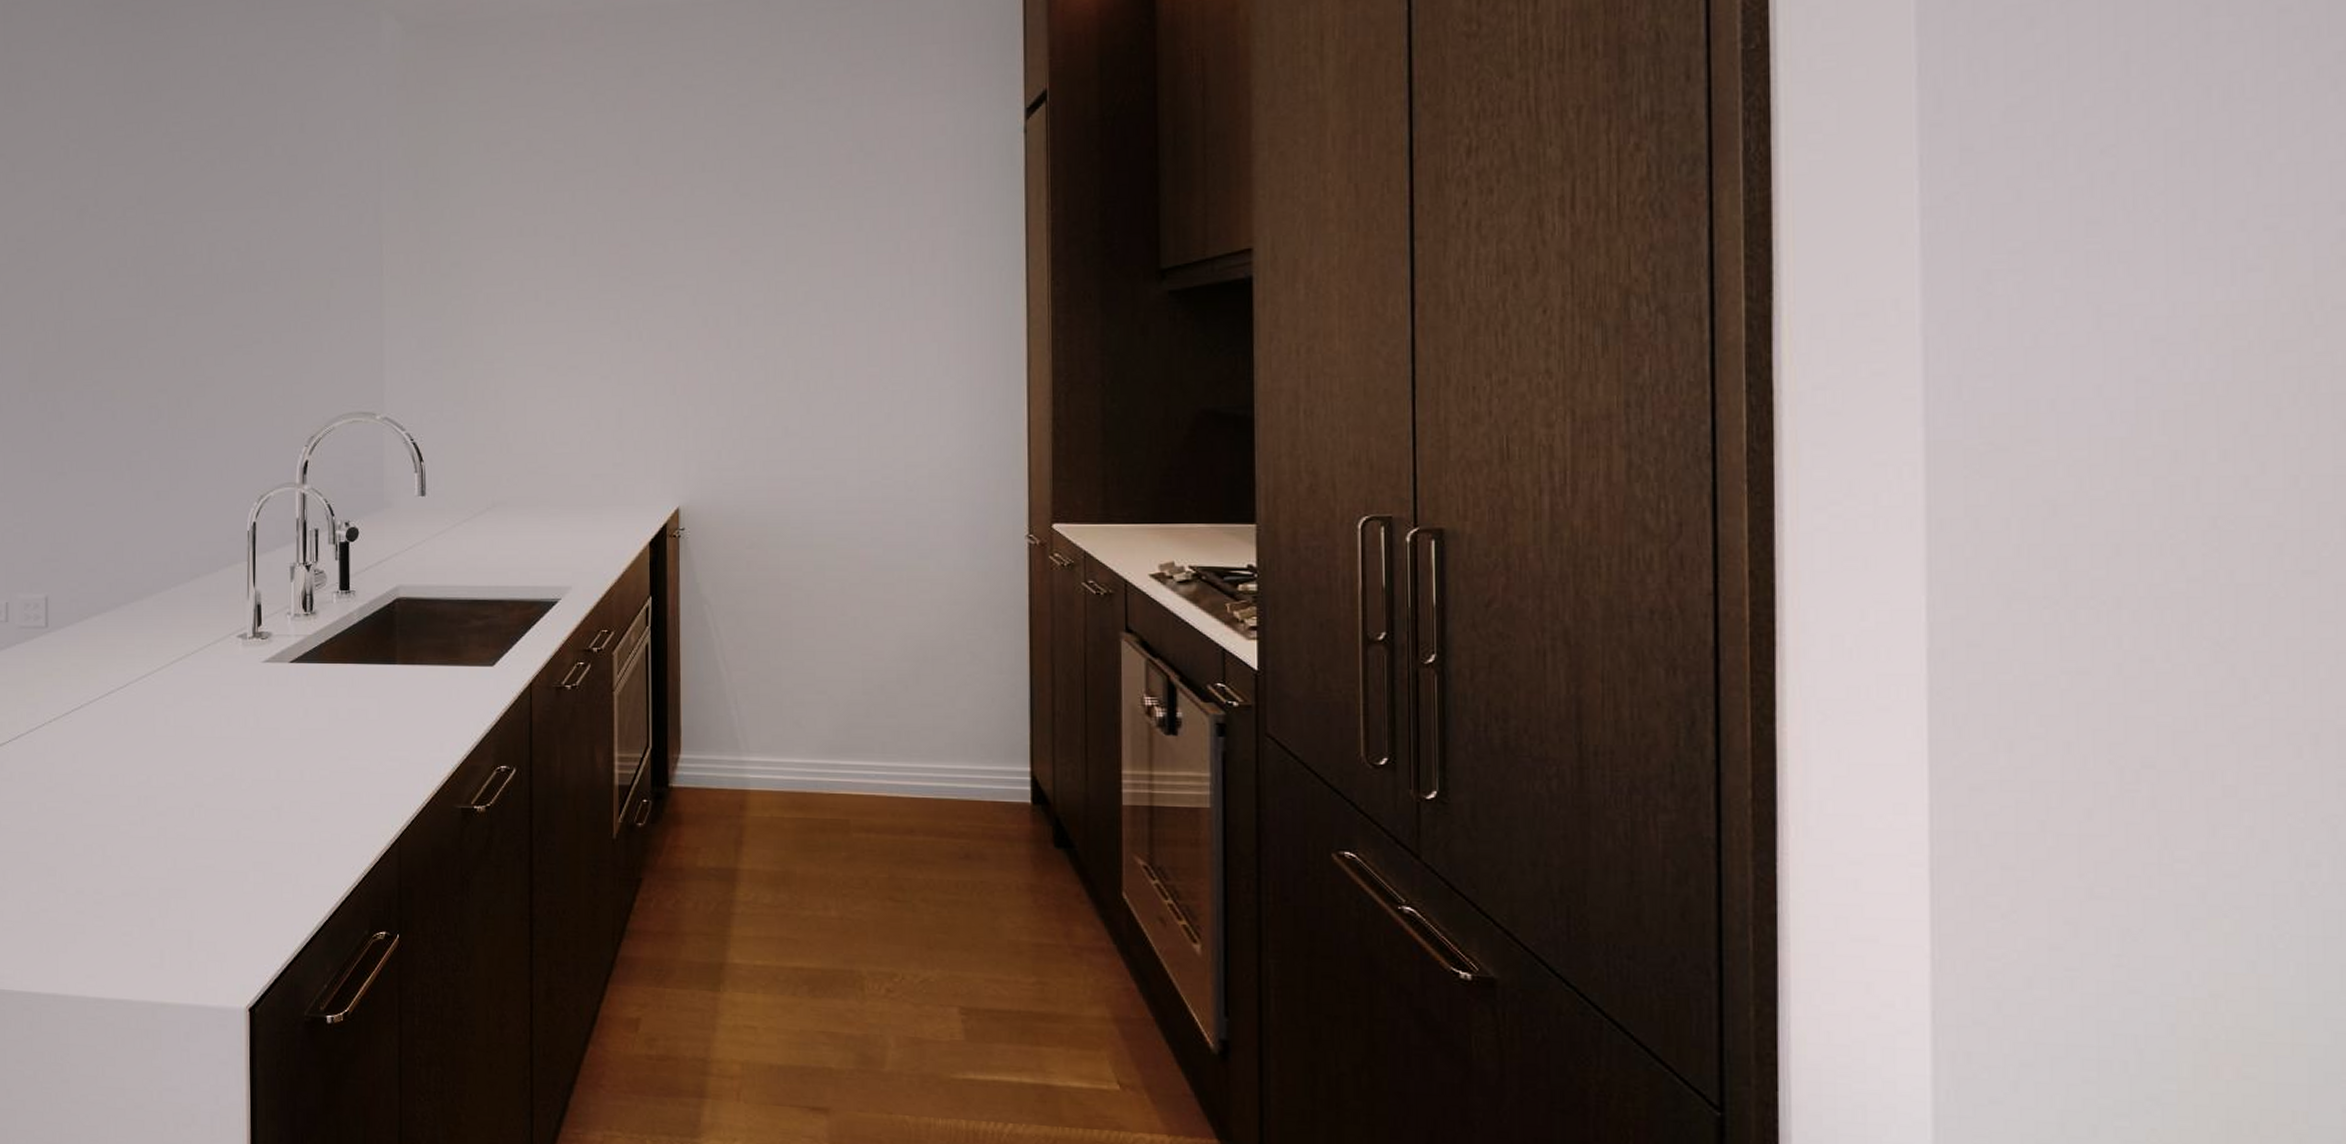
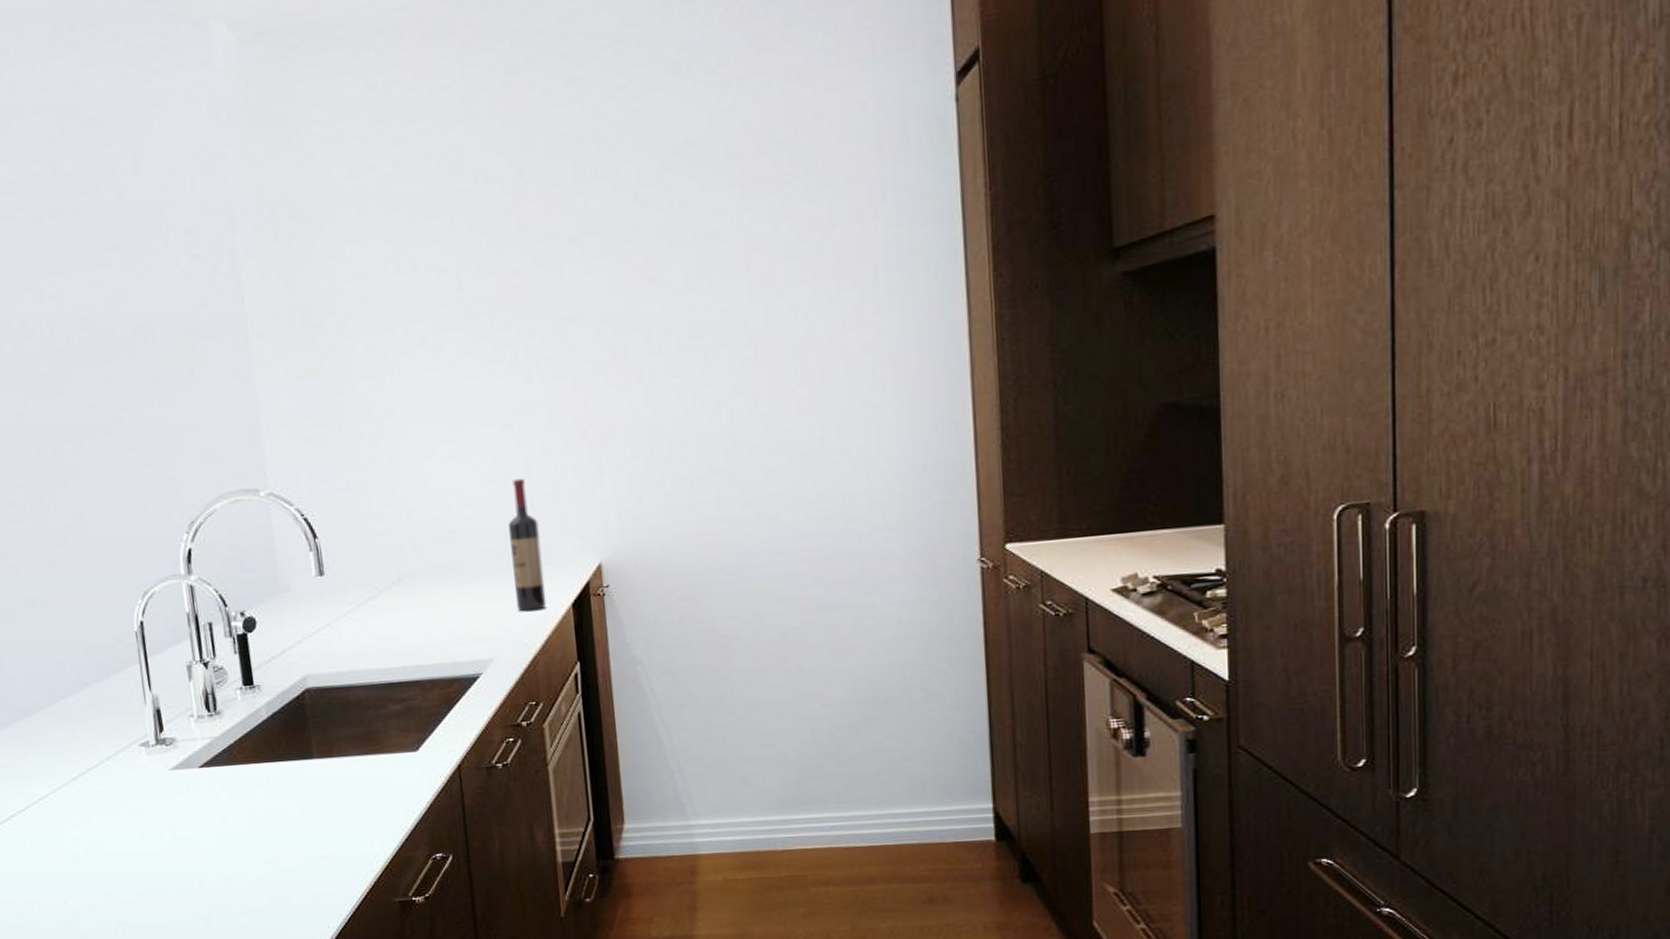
wine bottle: none [597,424,626,546] -> present [508,478,547,612]

